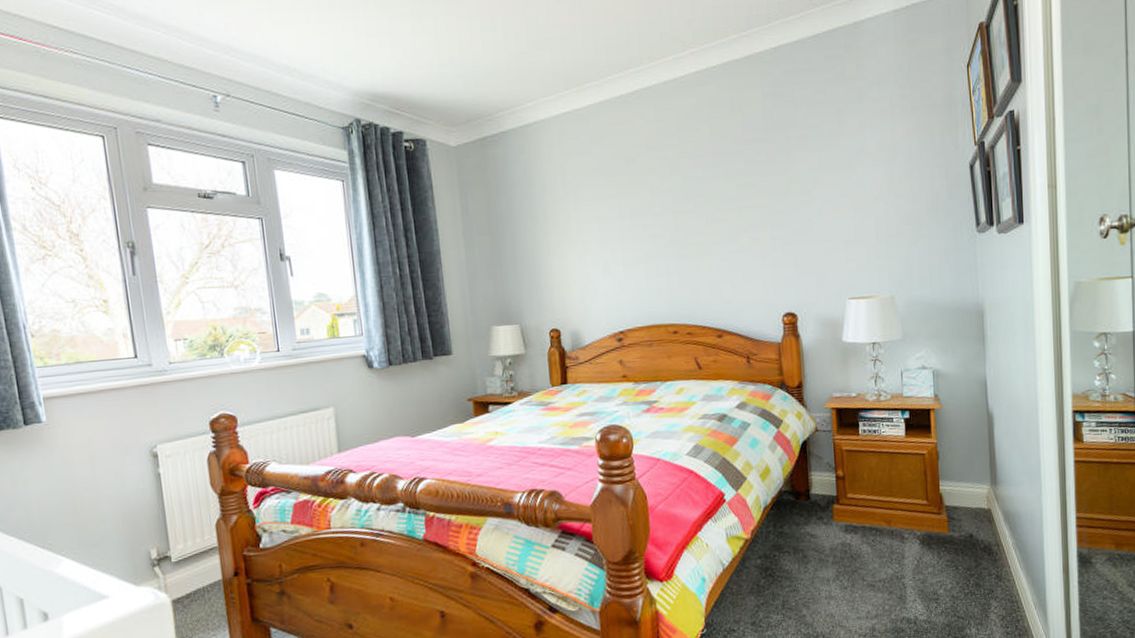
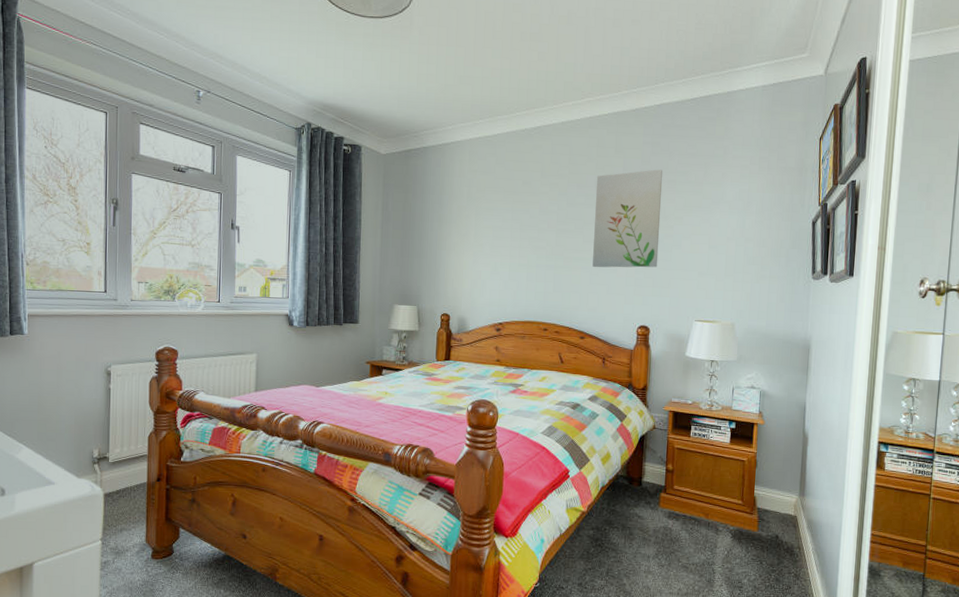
wall art: none [712,125,797,252] -> present [592,169,663,268]

